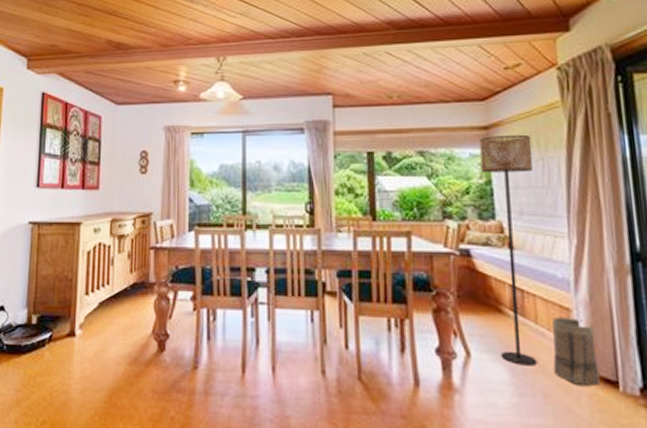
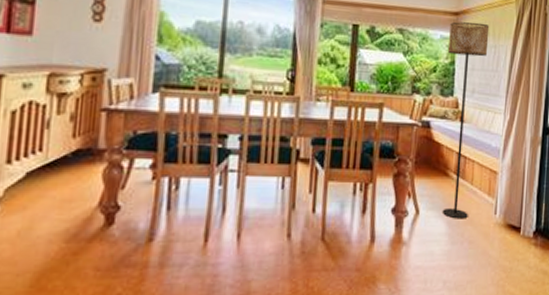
basket: present [552,317,601,387] -> none [478,179,511,233]

